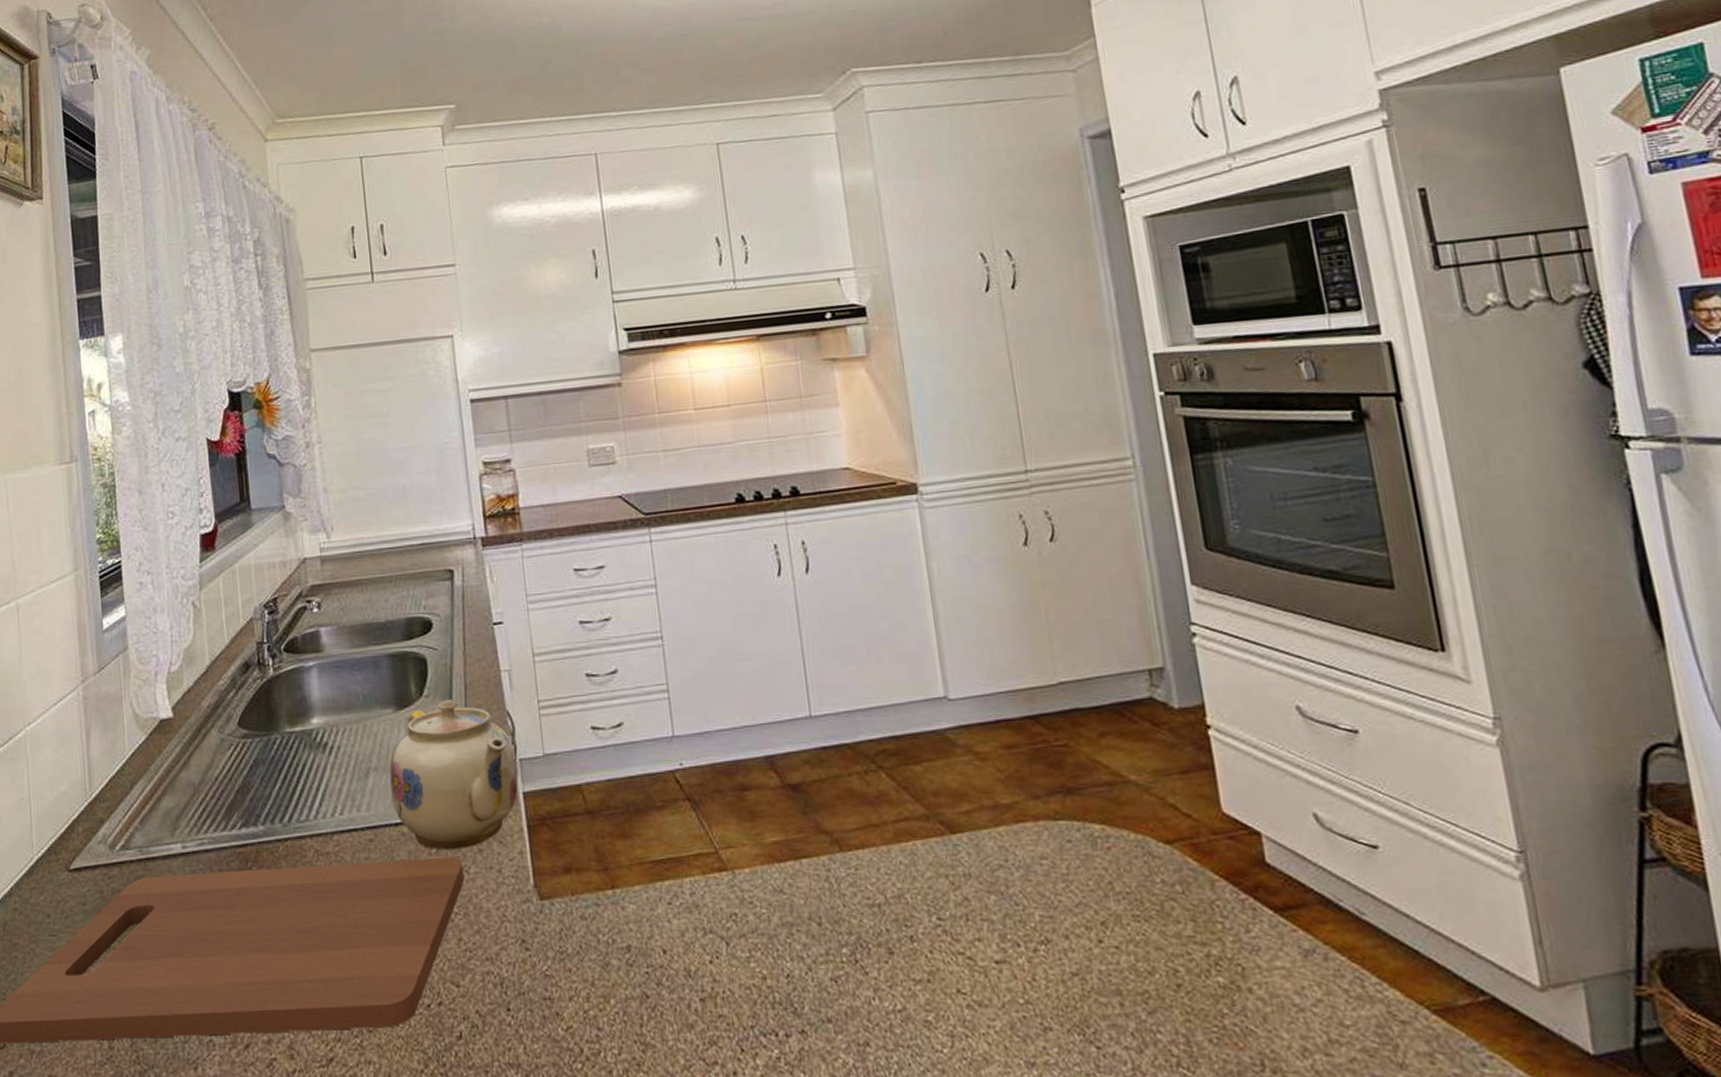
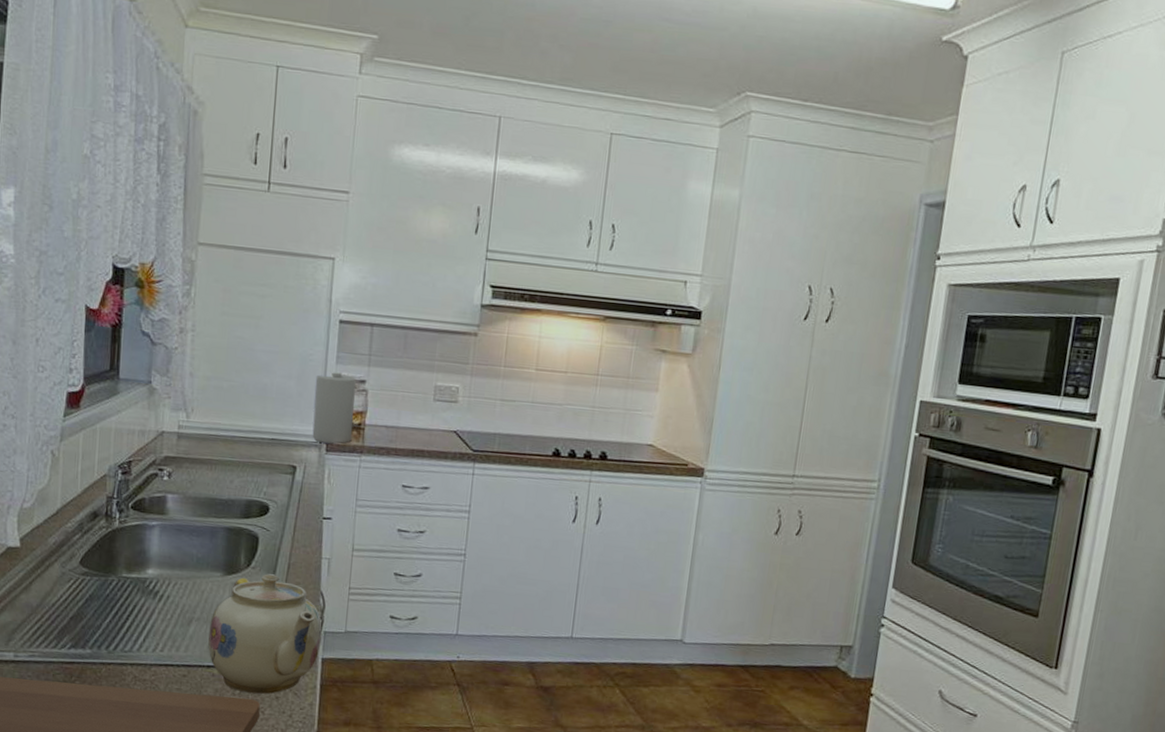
paper towel holder: none [456,456,508,538] -> present [312,372,356,444]

